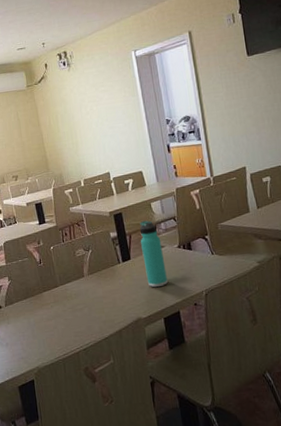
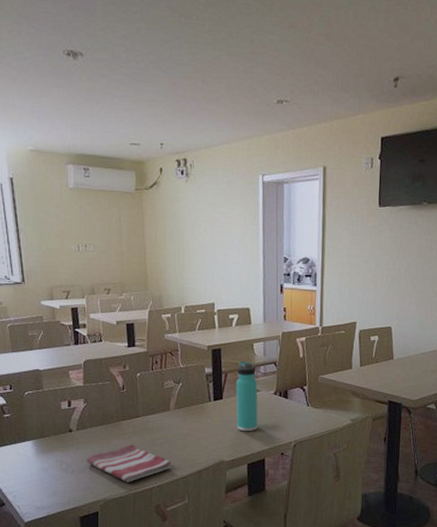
dish towel: none [17,312,93,349] -> present [86,443,171,482]

